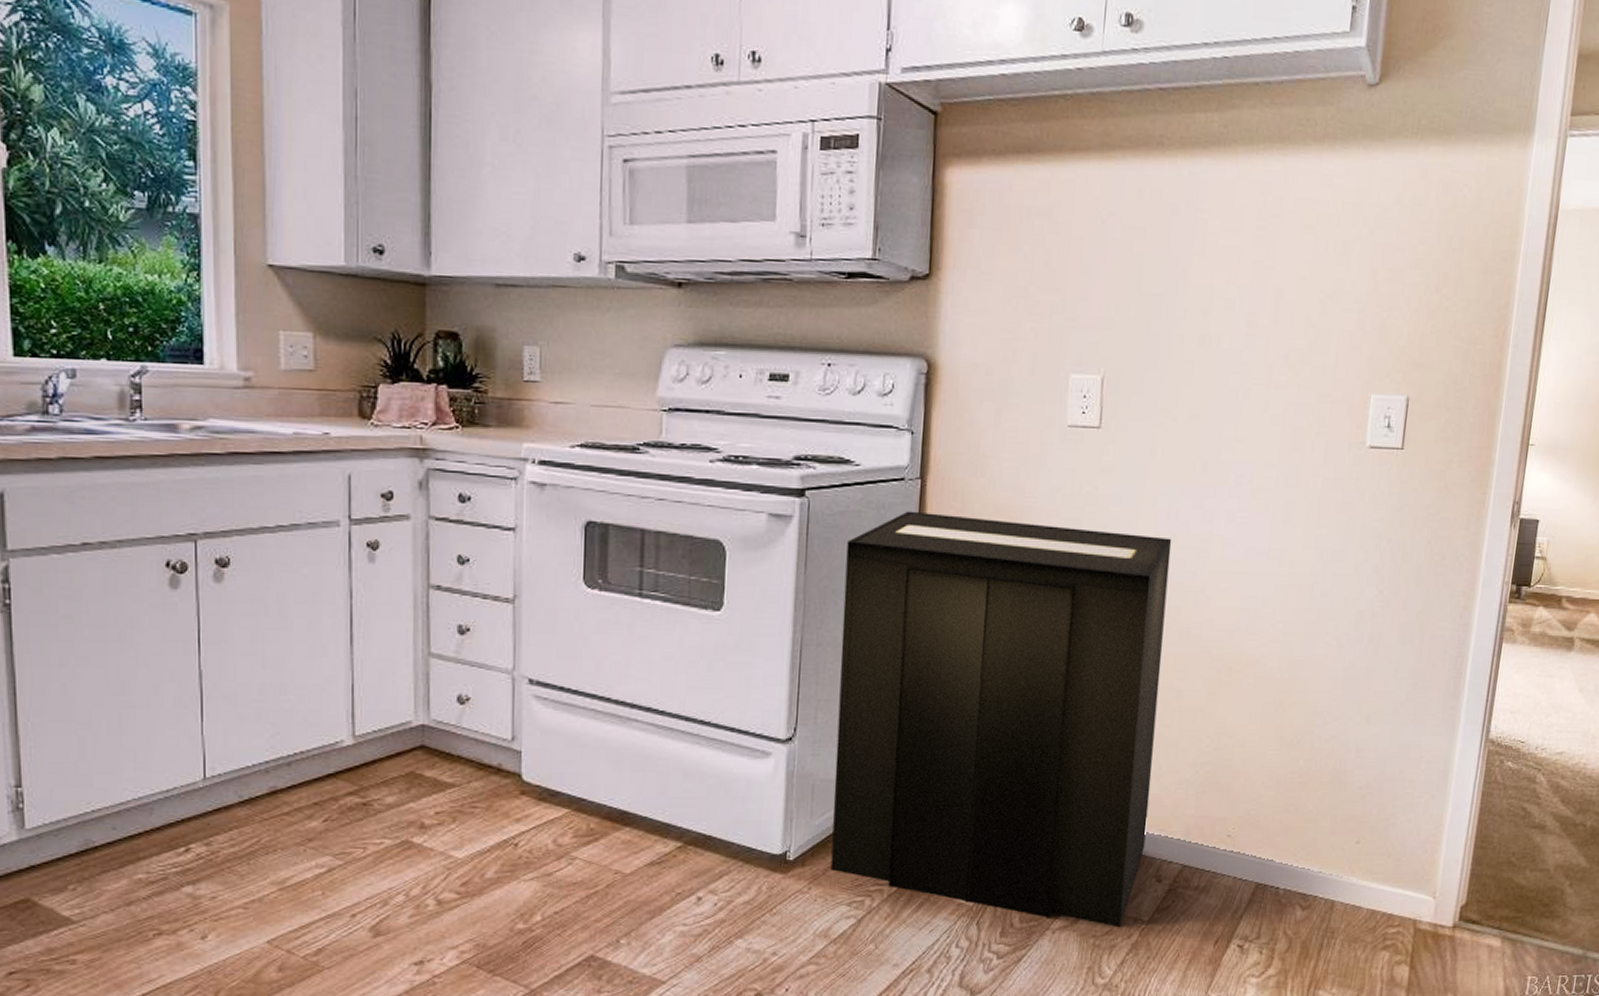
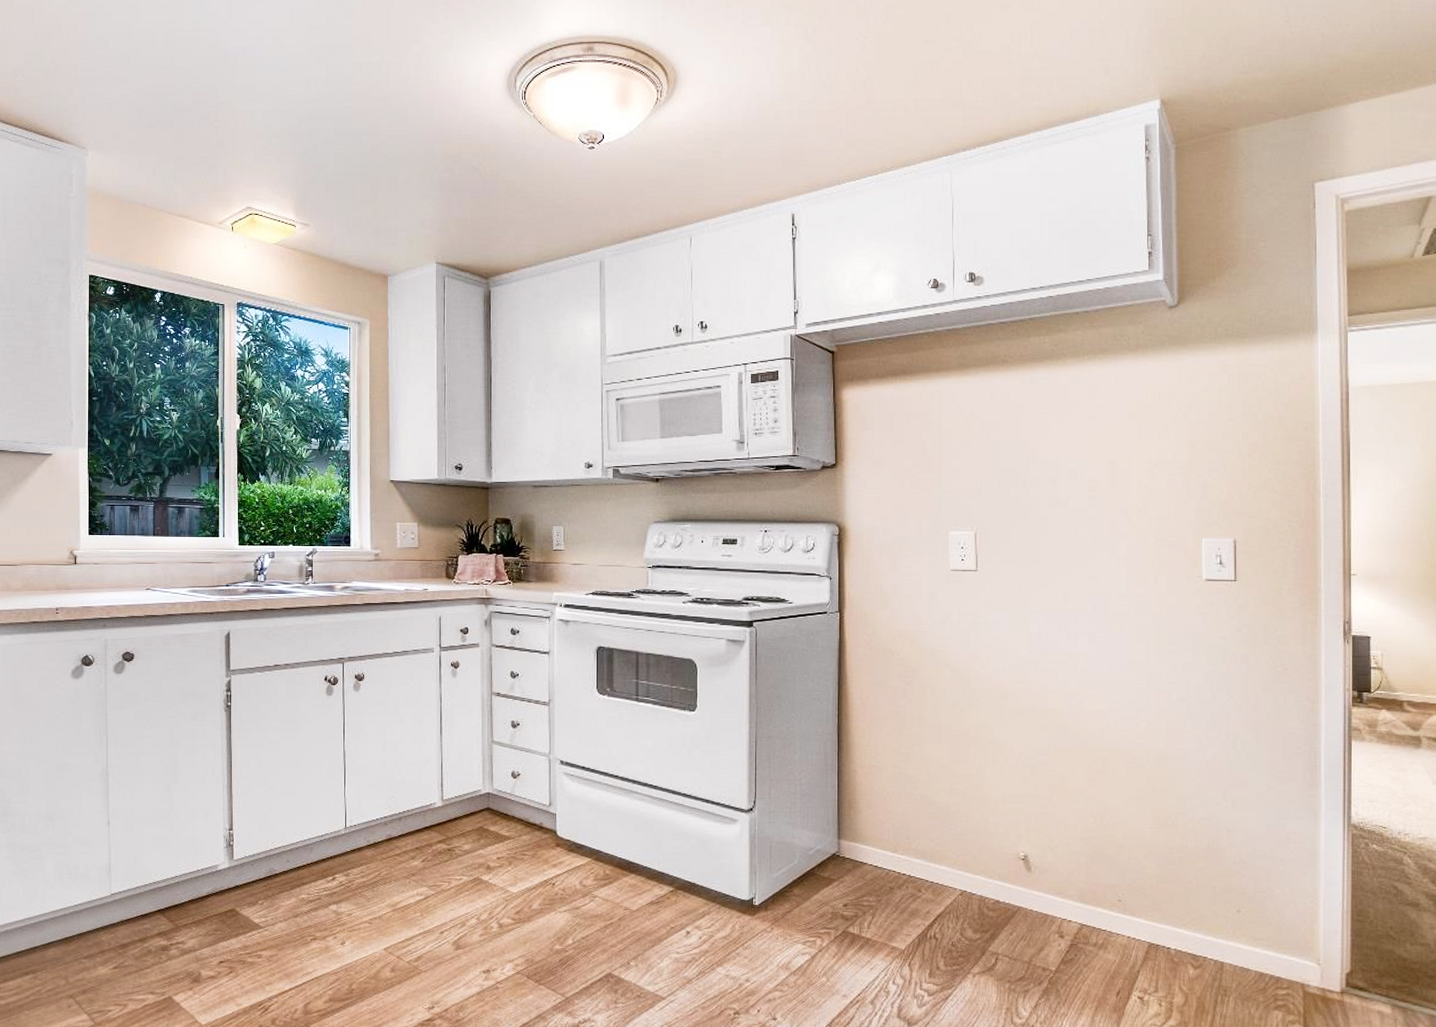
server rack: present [830,511,1172,928] -> none [786,636,1046,975]

